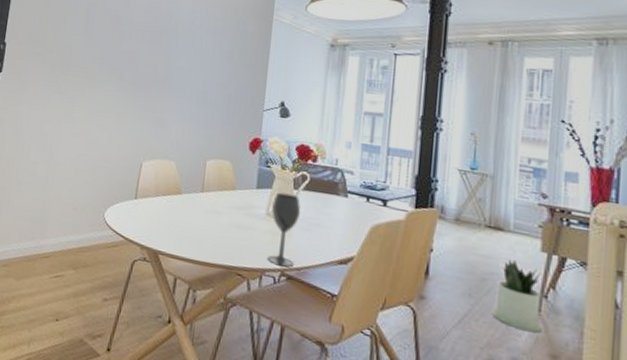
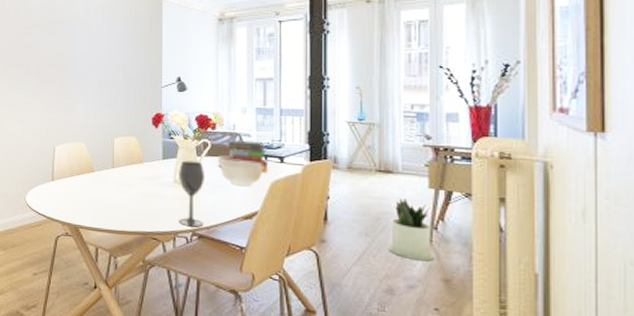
books: none [316,175,371,216] -> present [218,140,269,173]
bowl: none [318,196,364,229] -> present [221,160,263,187]

